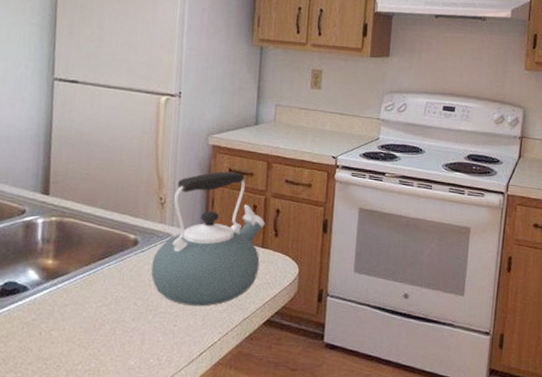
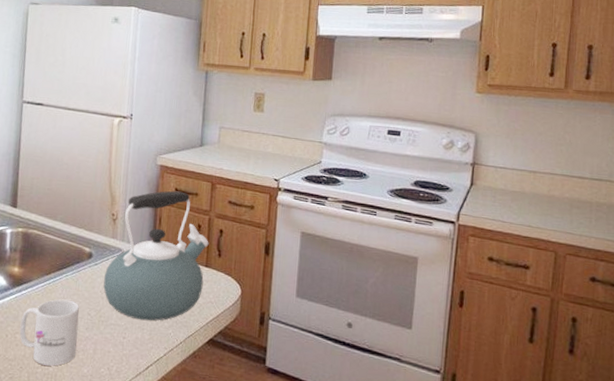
mug: none [55,290,125,361] -> present [19,299,80,366]

